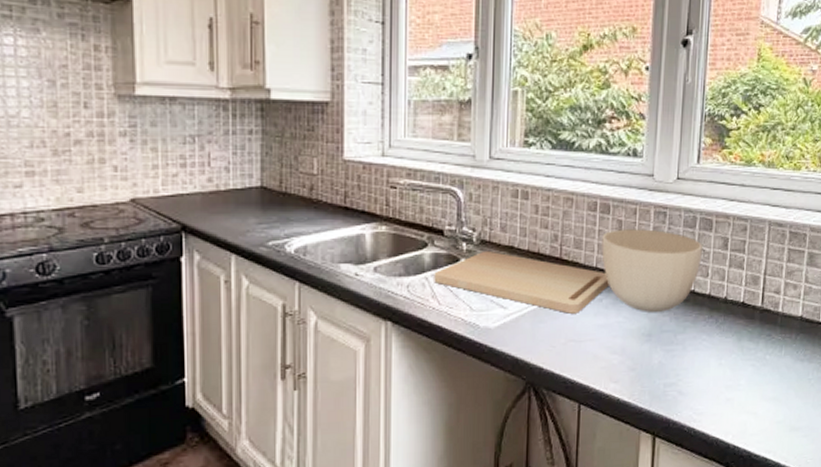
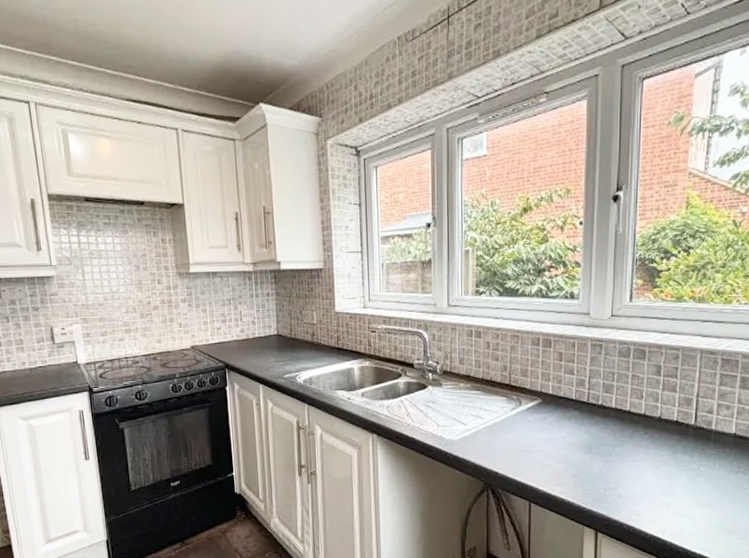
cutting board: present [434,250,610,314] -> none [407,379,554,429]
bowl: present [602,229,702,312] -> none [545,359,636,429]

